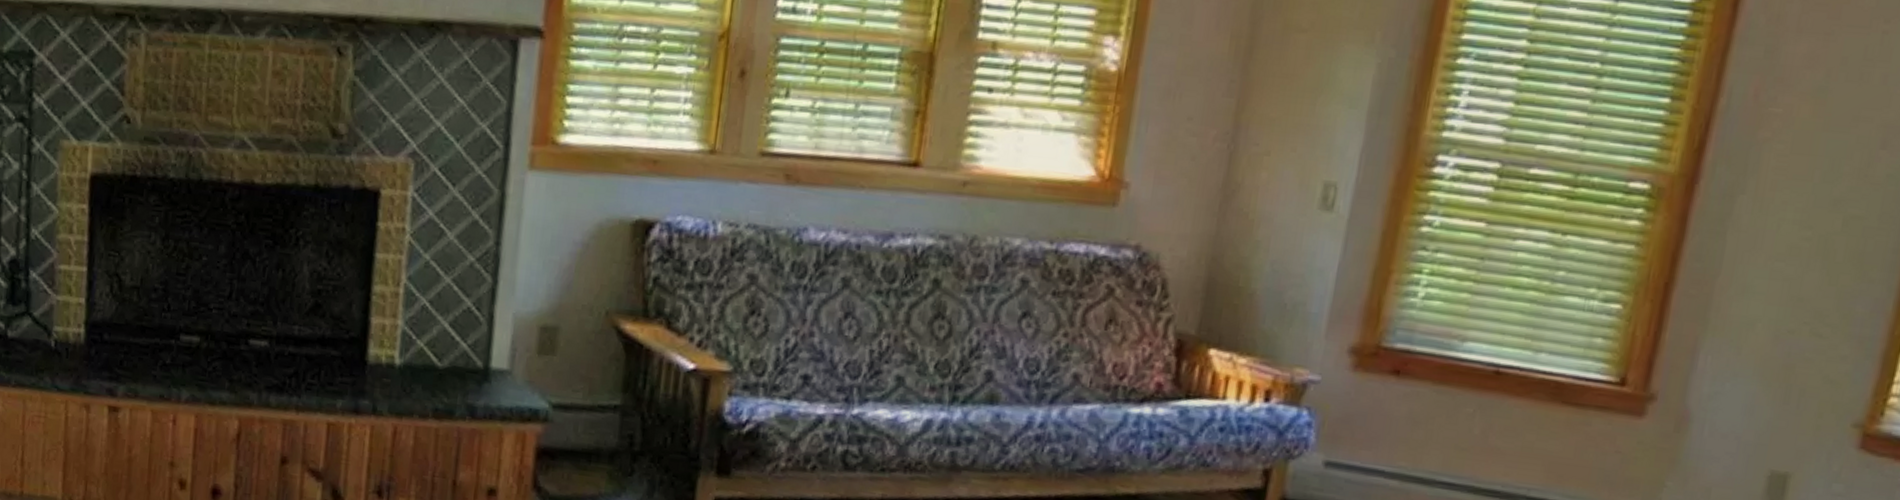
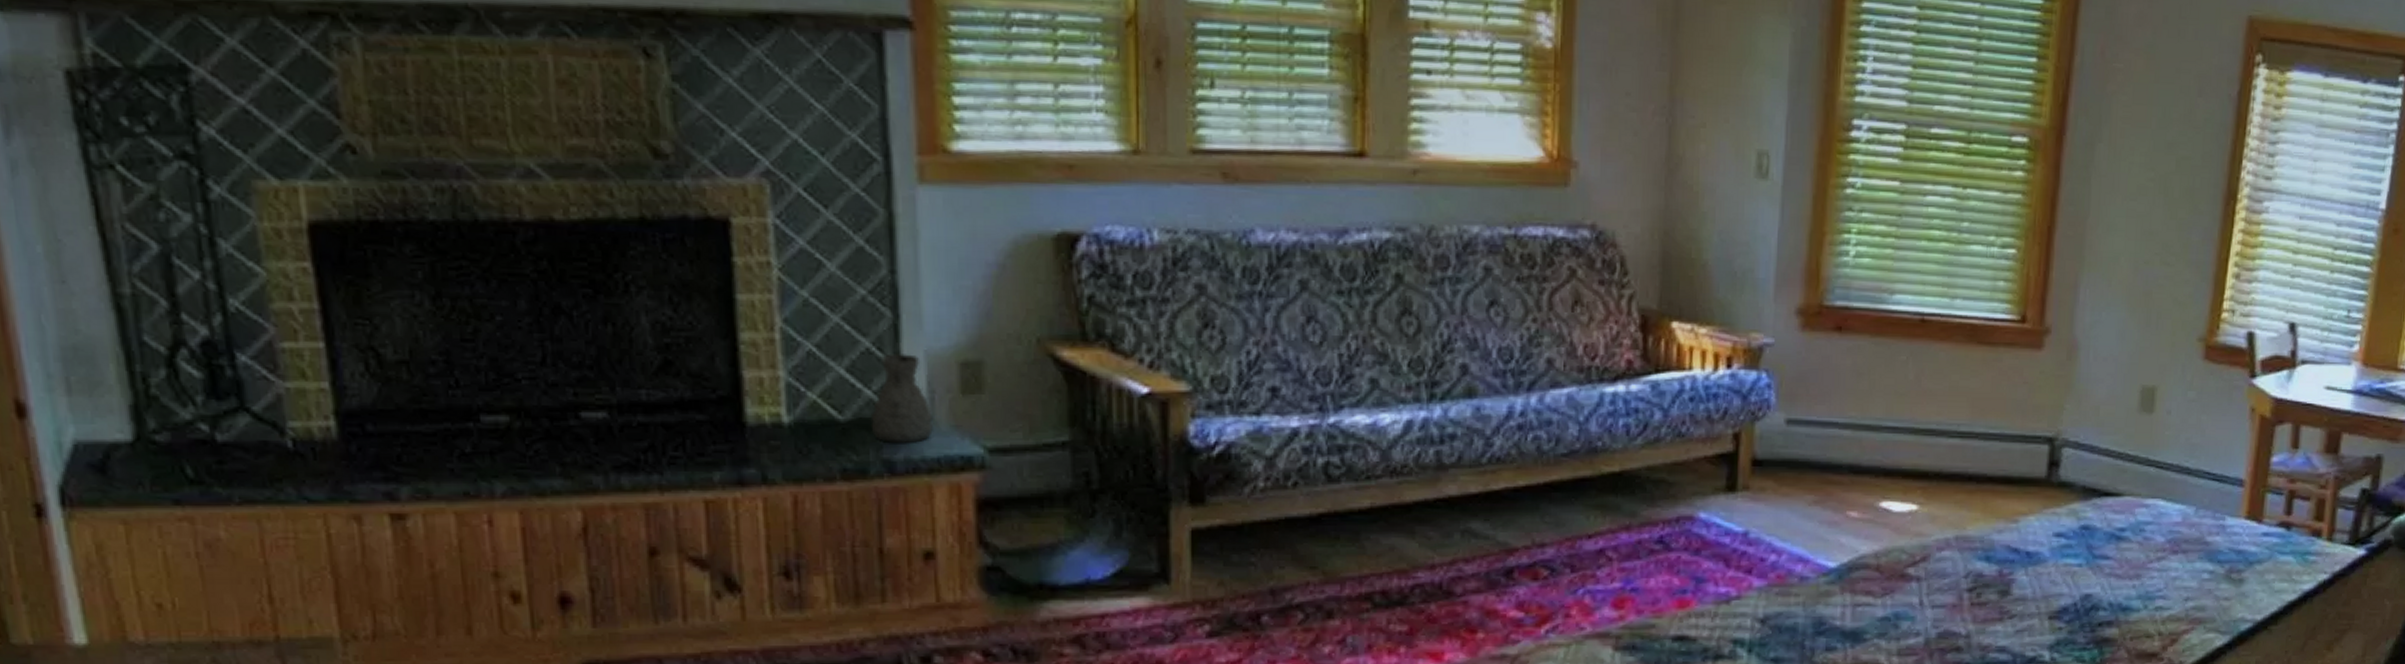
decorative vase: none [461,314,512,394] -> present [870,354,933,444]

